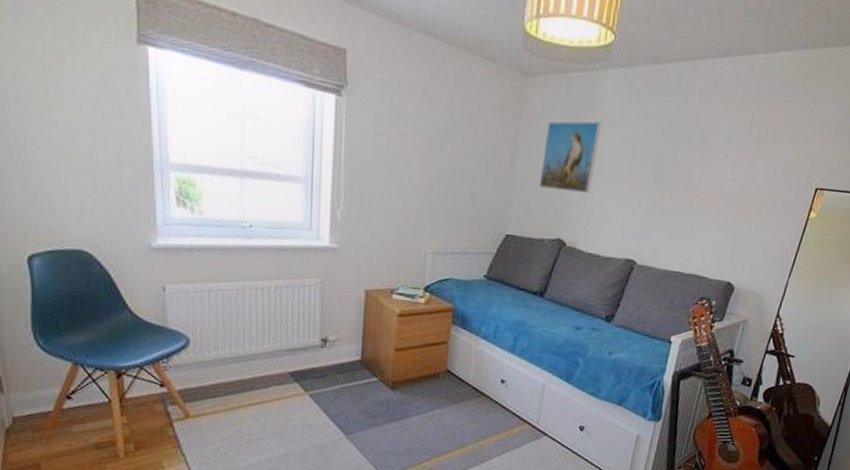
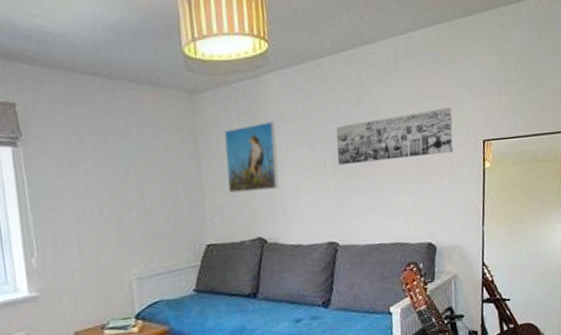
wall art: none [657,141,792,194] -> present [335,108,453,166]

